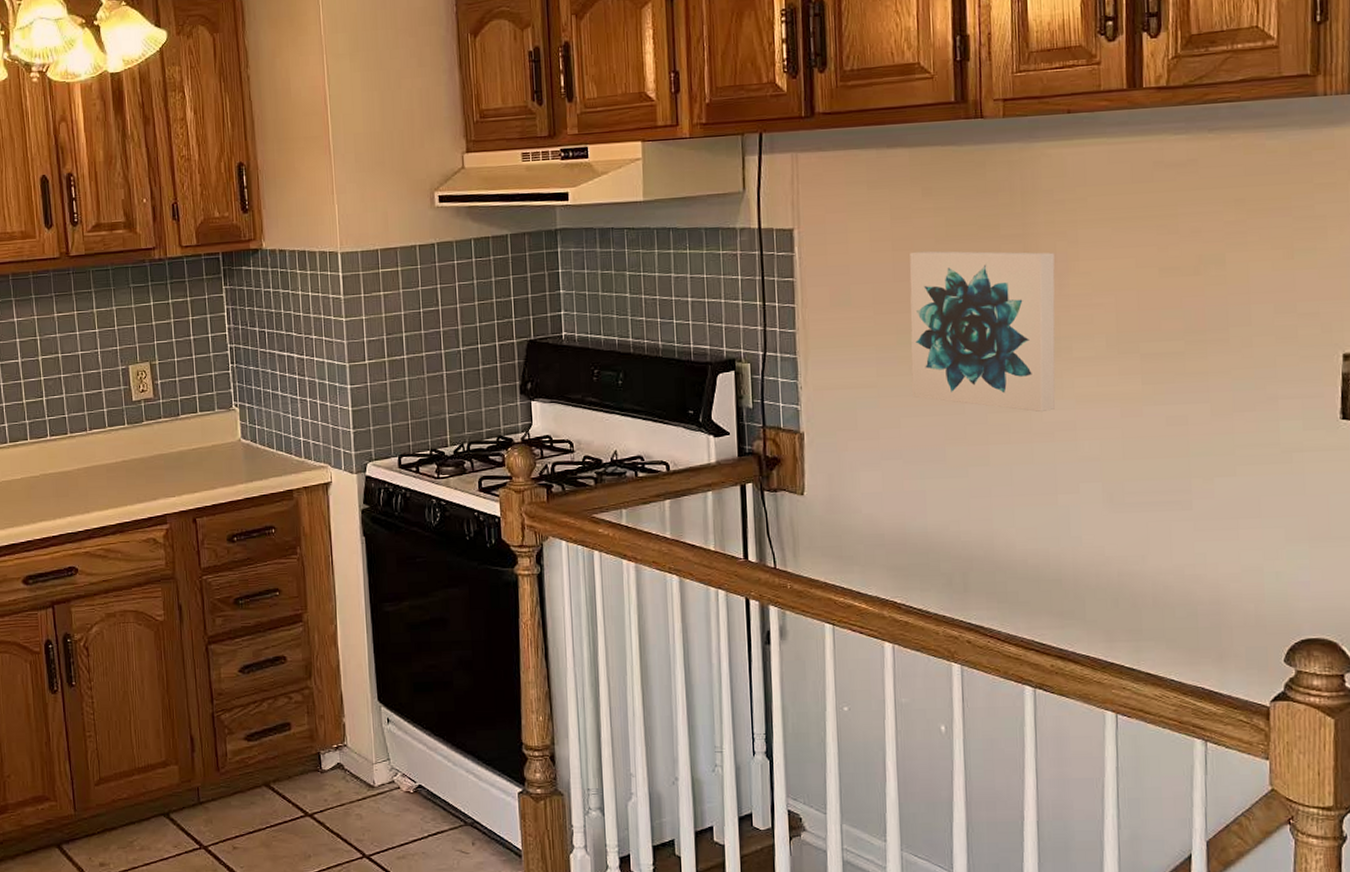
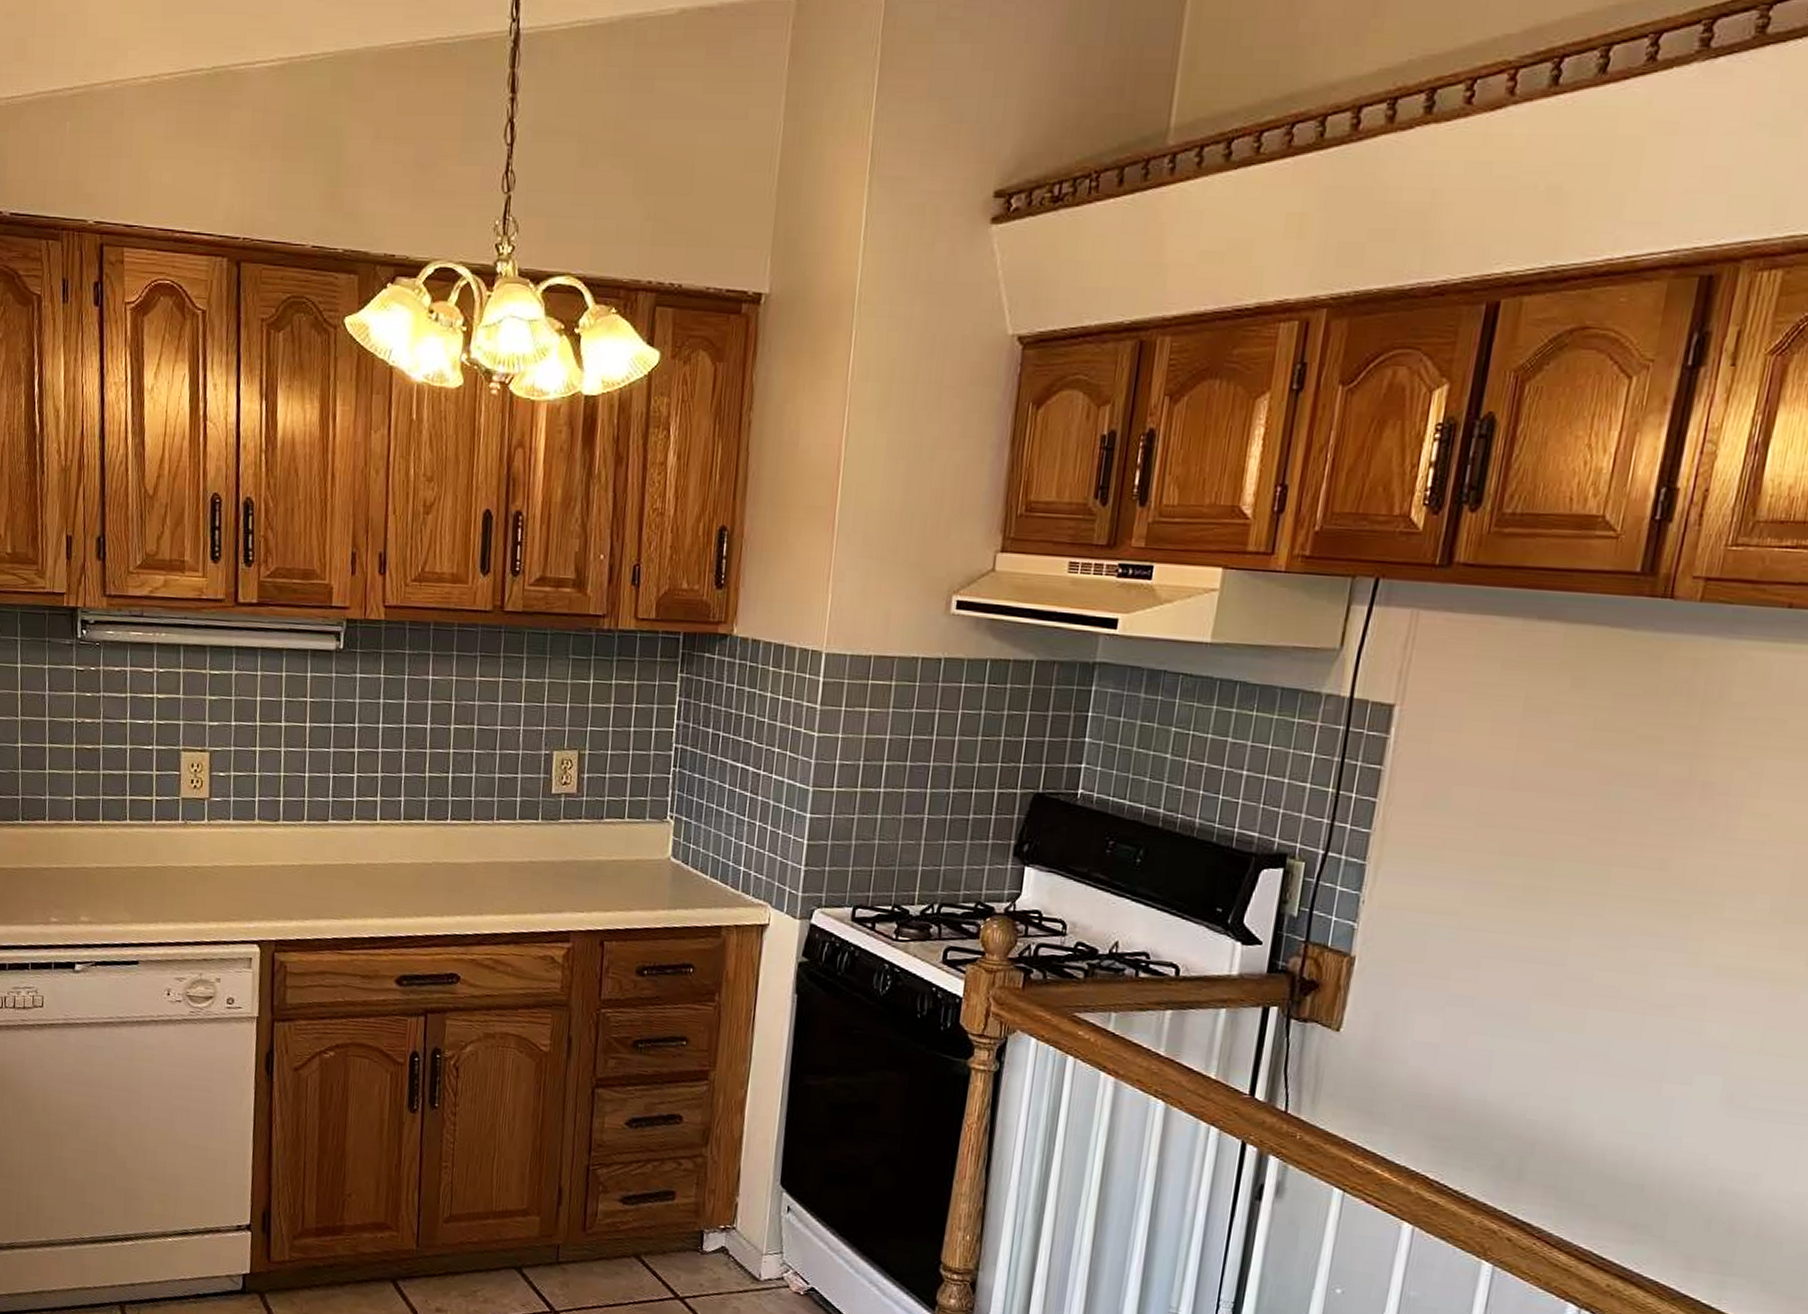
wall art: present [909,250,1056,413] -> none [1502,755,1728,980]

